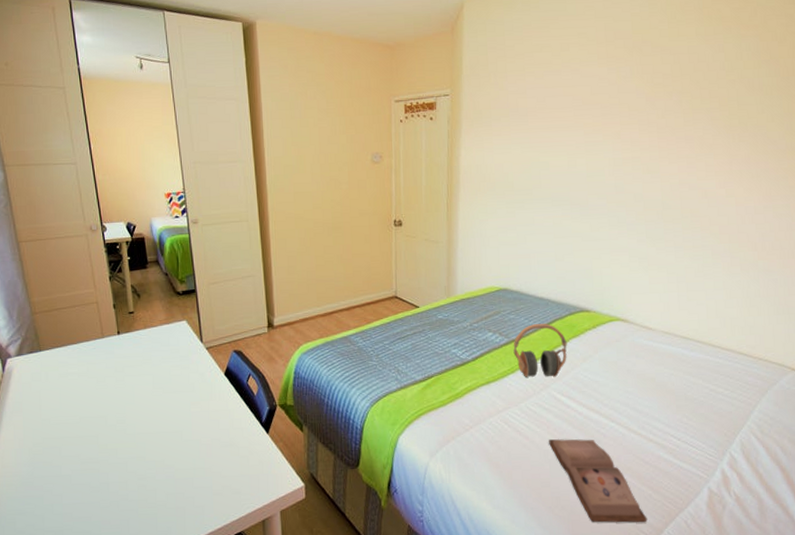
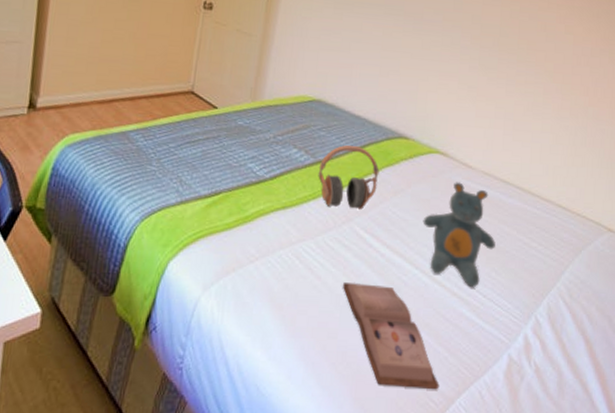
stuffed animal: none [612,343,683,433] -> present [423,182,496,287]

